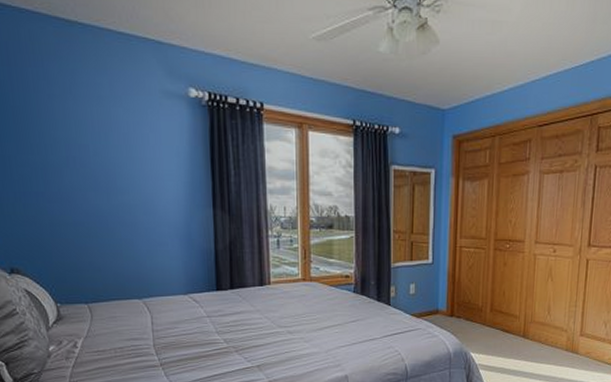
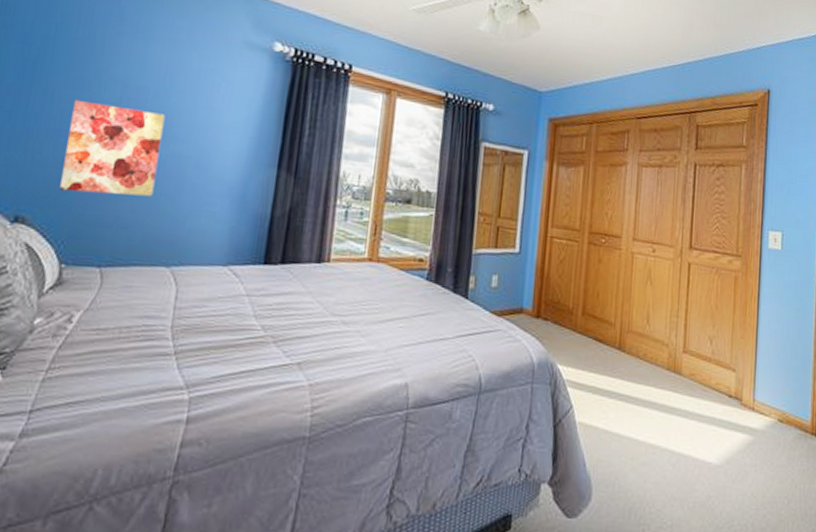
wall art: none [30,163,114,244] -> present [60,99,165,197]

